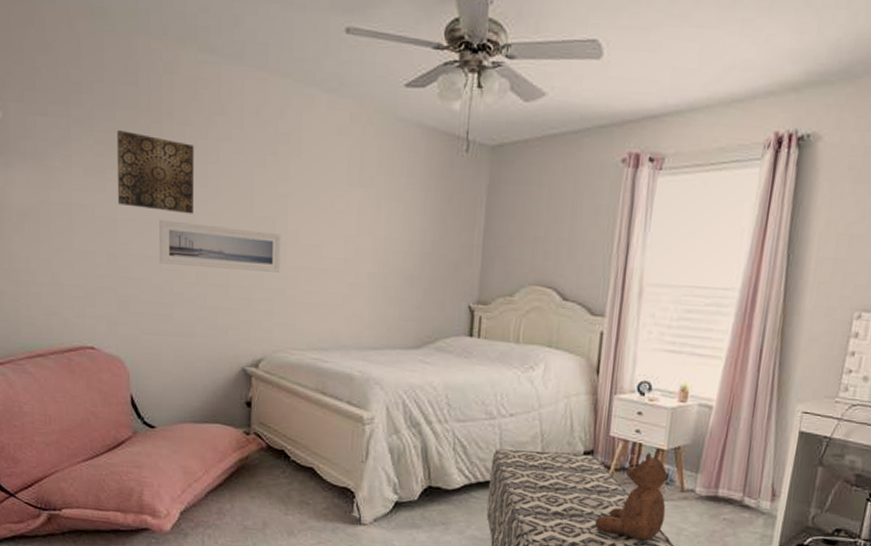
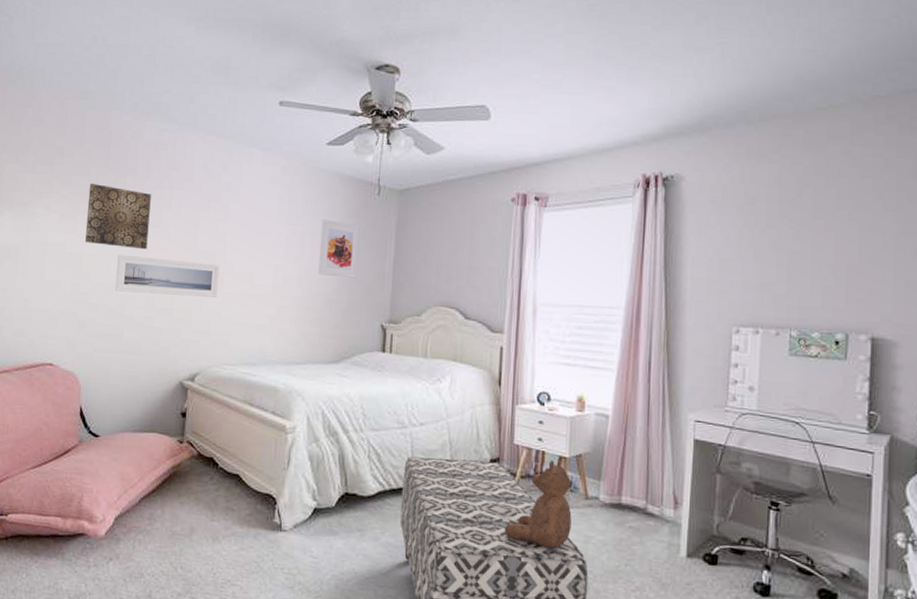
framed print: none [396,181,445,252] -> present [318,219,360,278]

